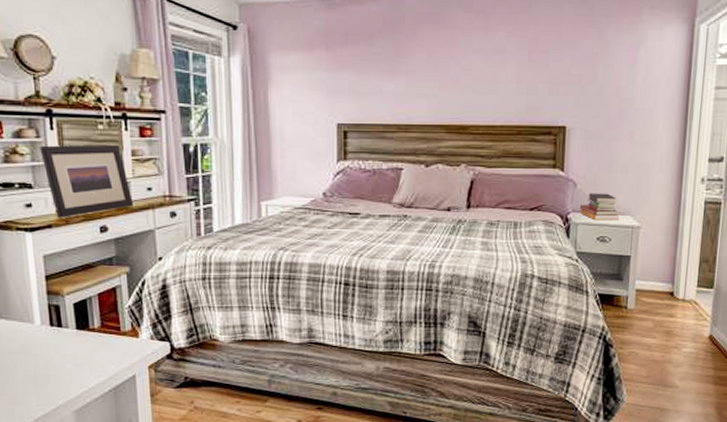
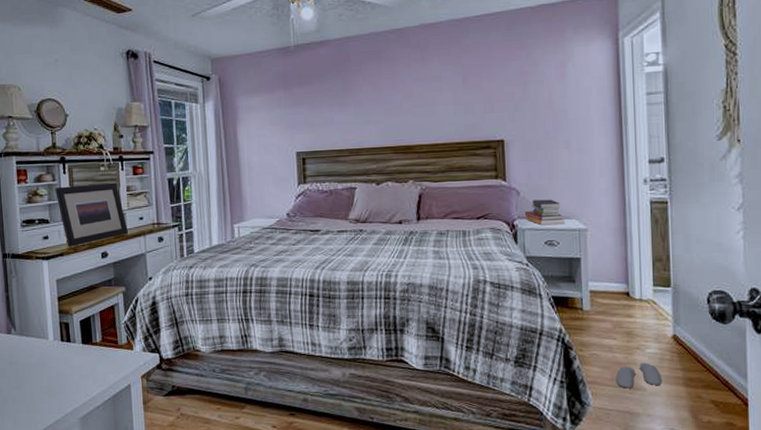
slippers: none [650,360,694,386] -> present [615,362,662,388]

